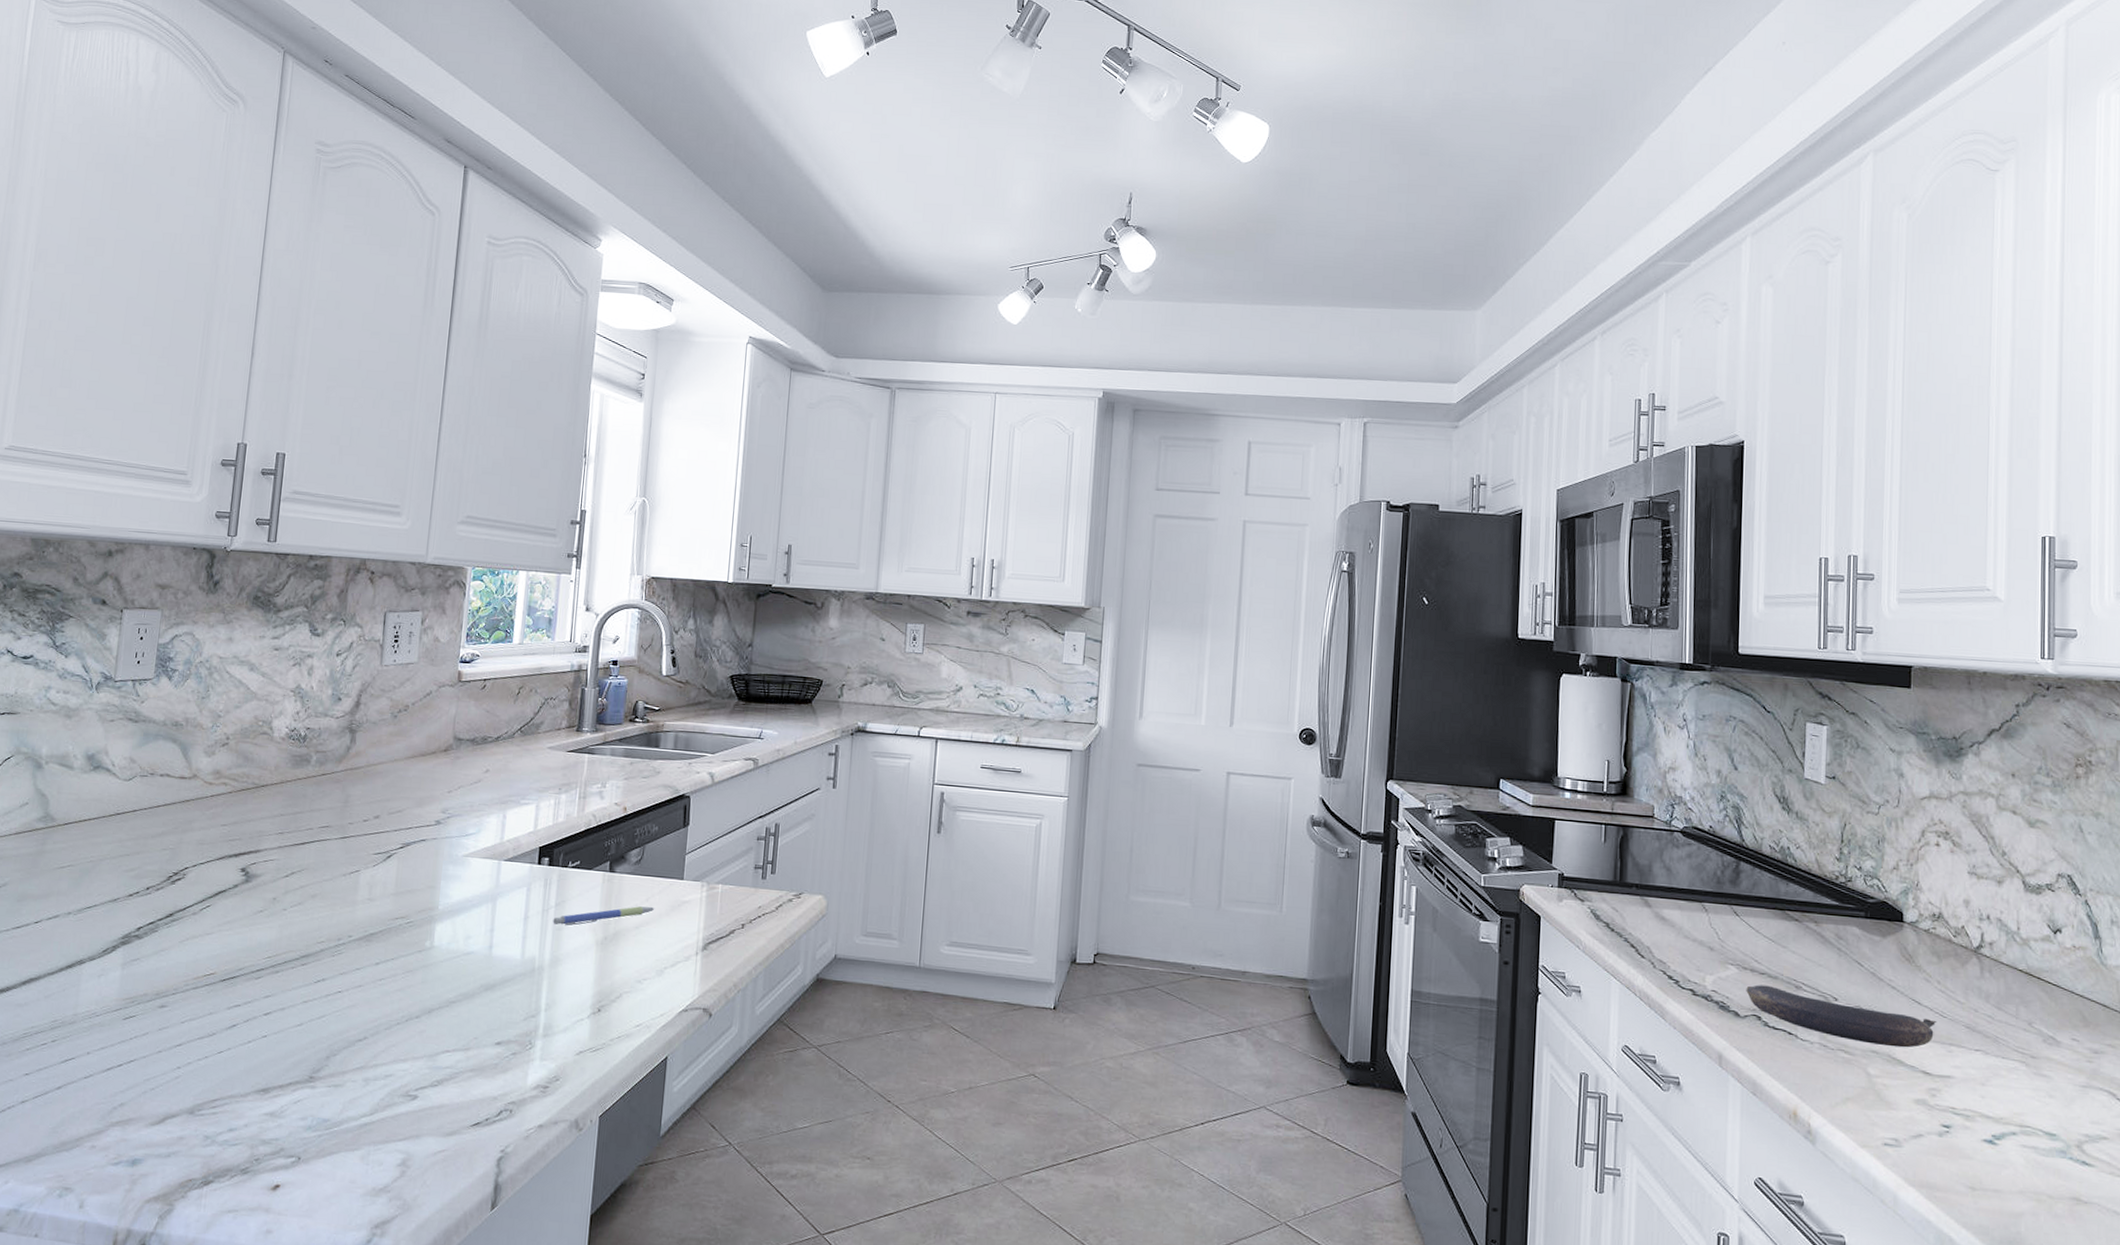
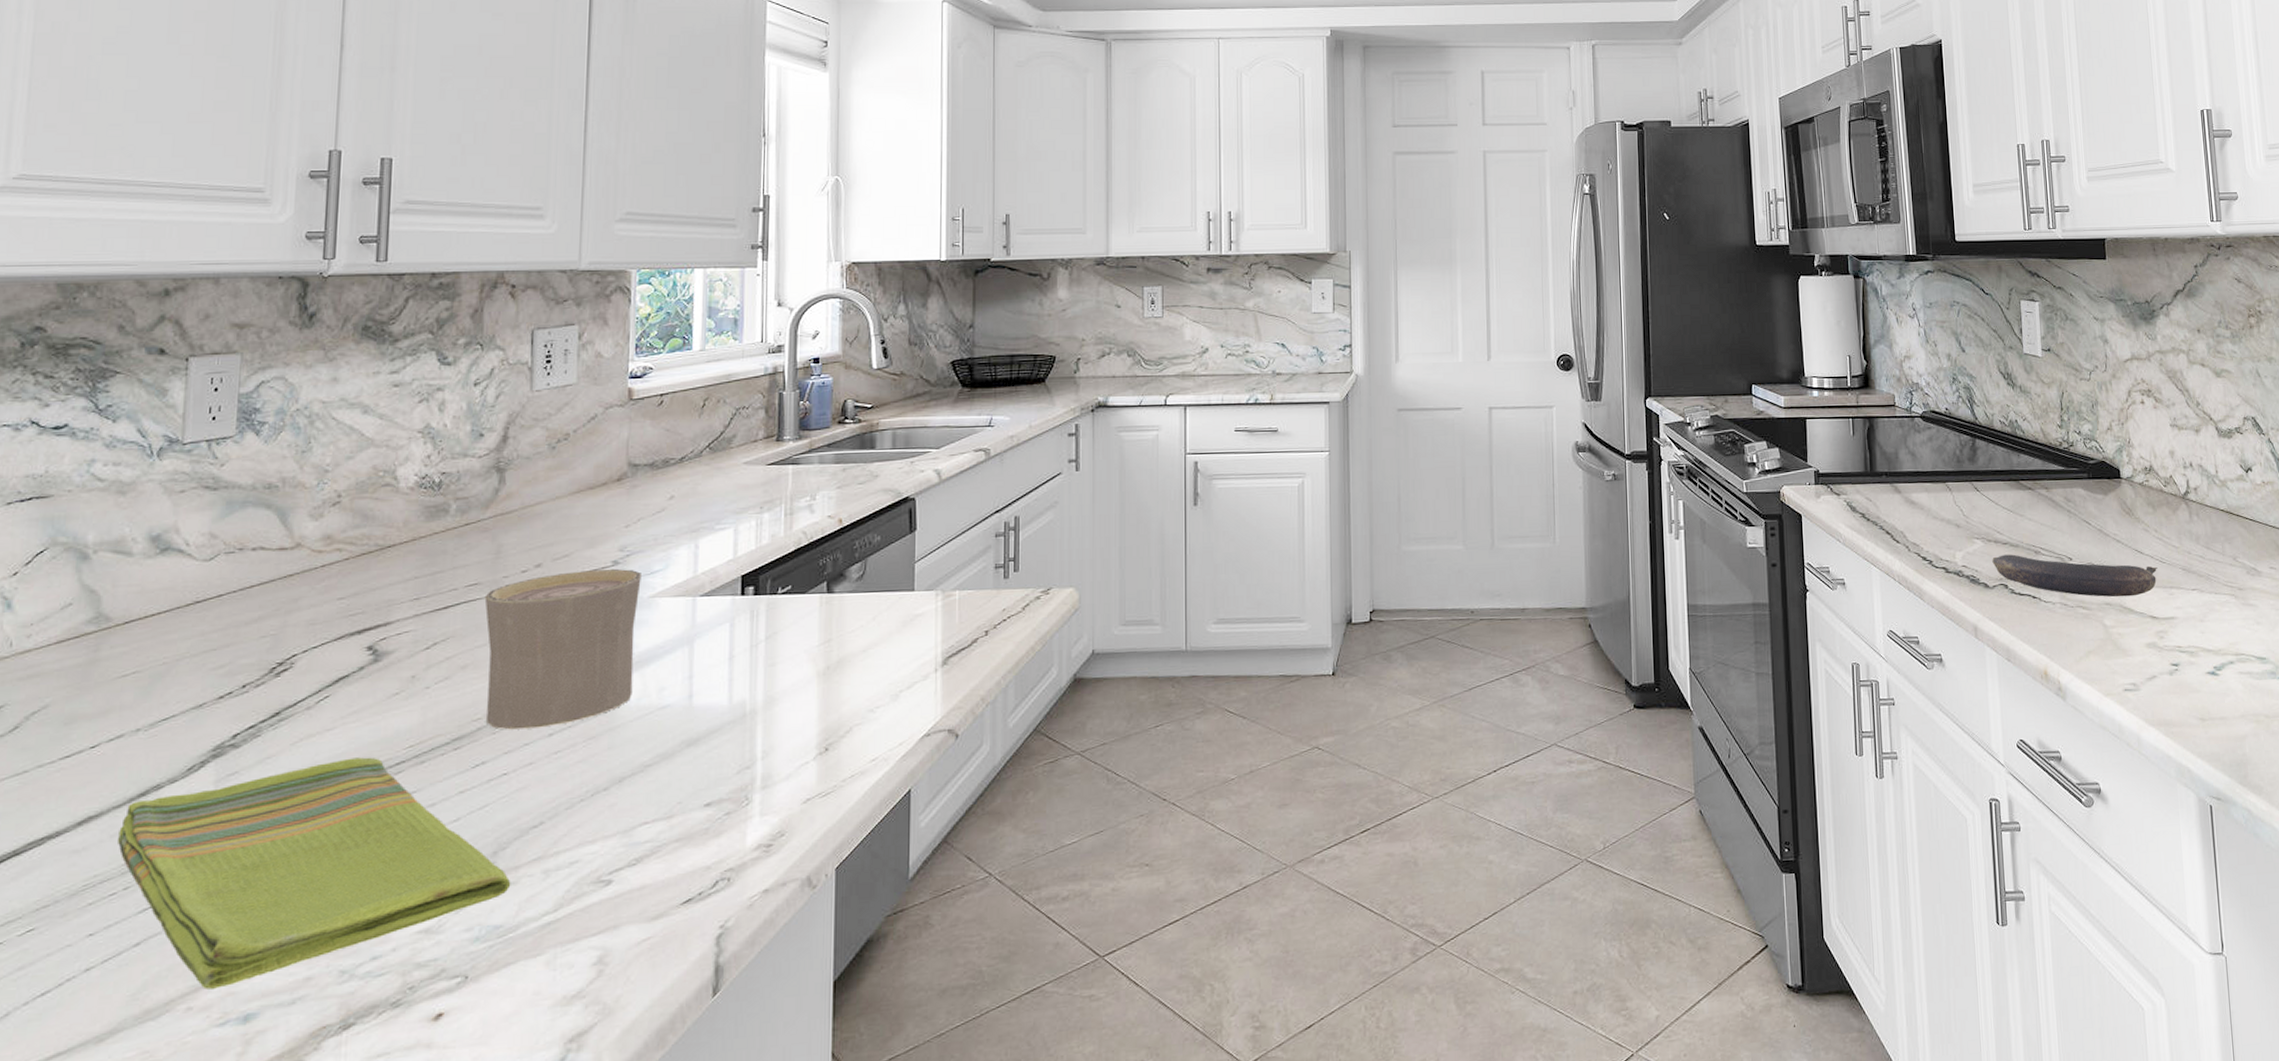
dish towel: none [50,960,339,1134] -> present [118,757,511,990]
cup: none [328,825,459,957] -> present [484,568,643,730]
pen: present [553,906,655,926] -> none [764,625,884,661]

